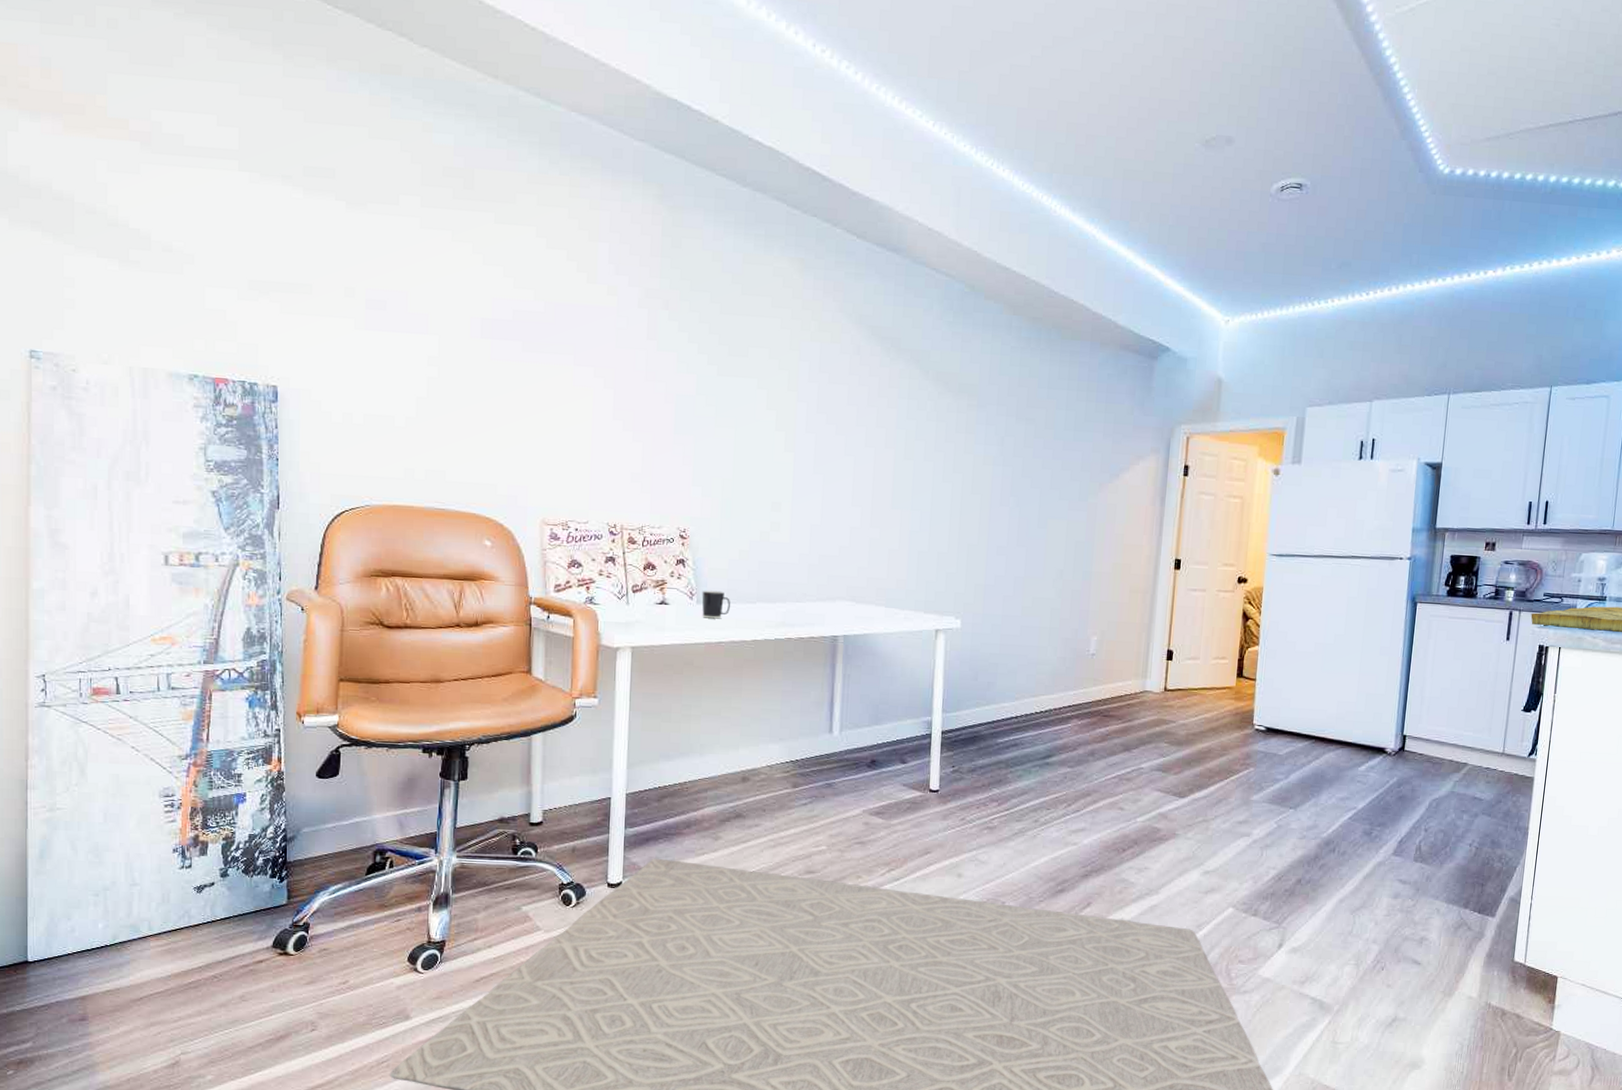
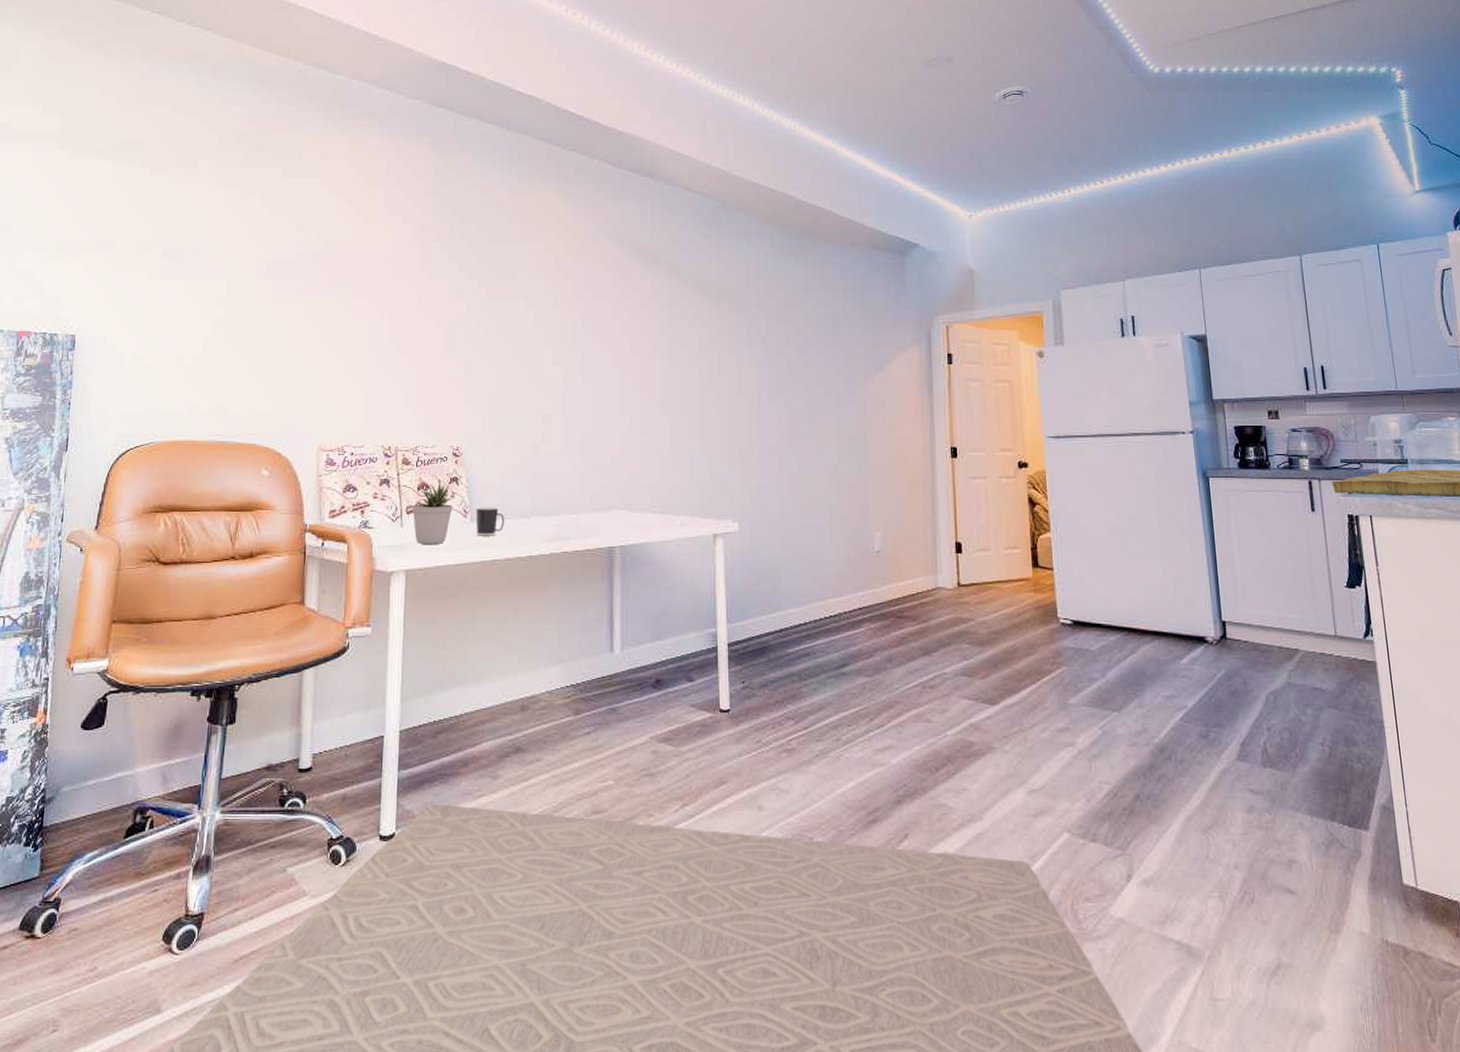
potted plant: none [638,563,680,624] -> present [412,482,453,545]

